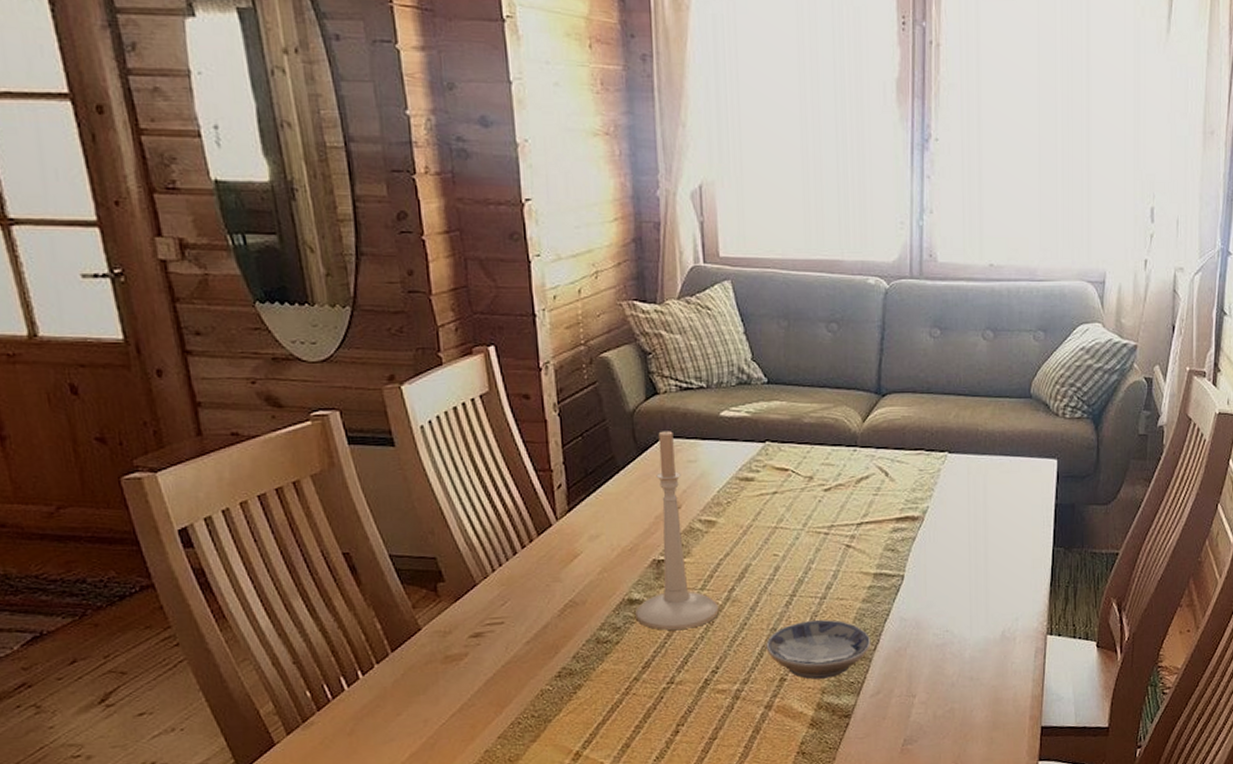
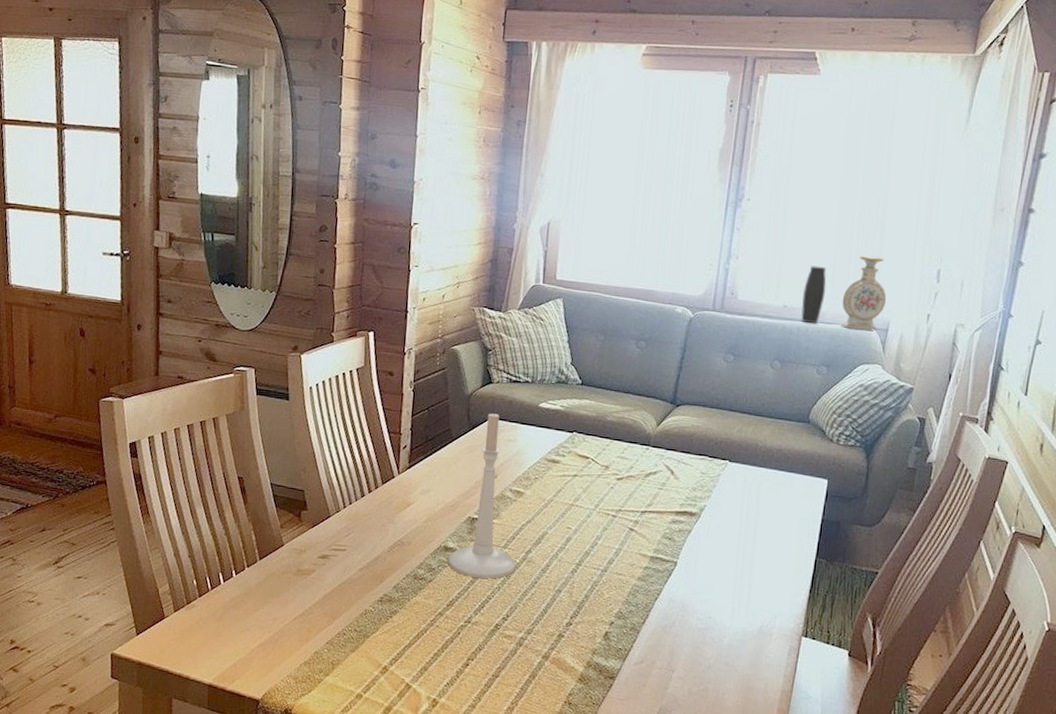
bowl: present [766,619,871,680] -> none [550,588,641,642]
vase: none [1010,214,1034,282] -> present [801,265,827,323]
decorative bottle: none [1053,197,1101,284] -> present [841,255,887,331]

